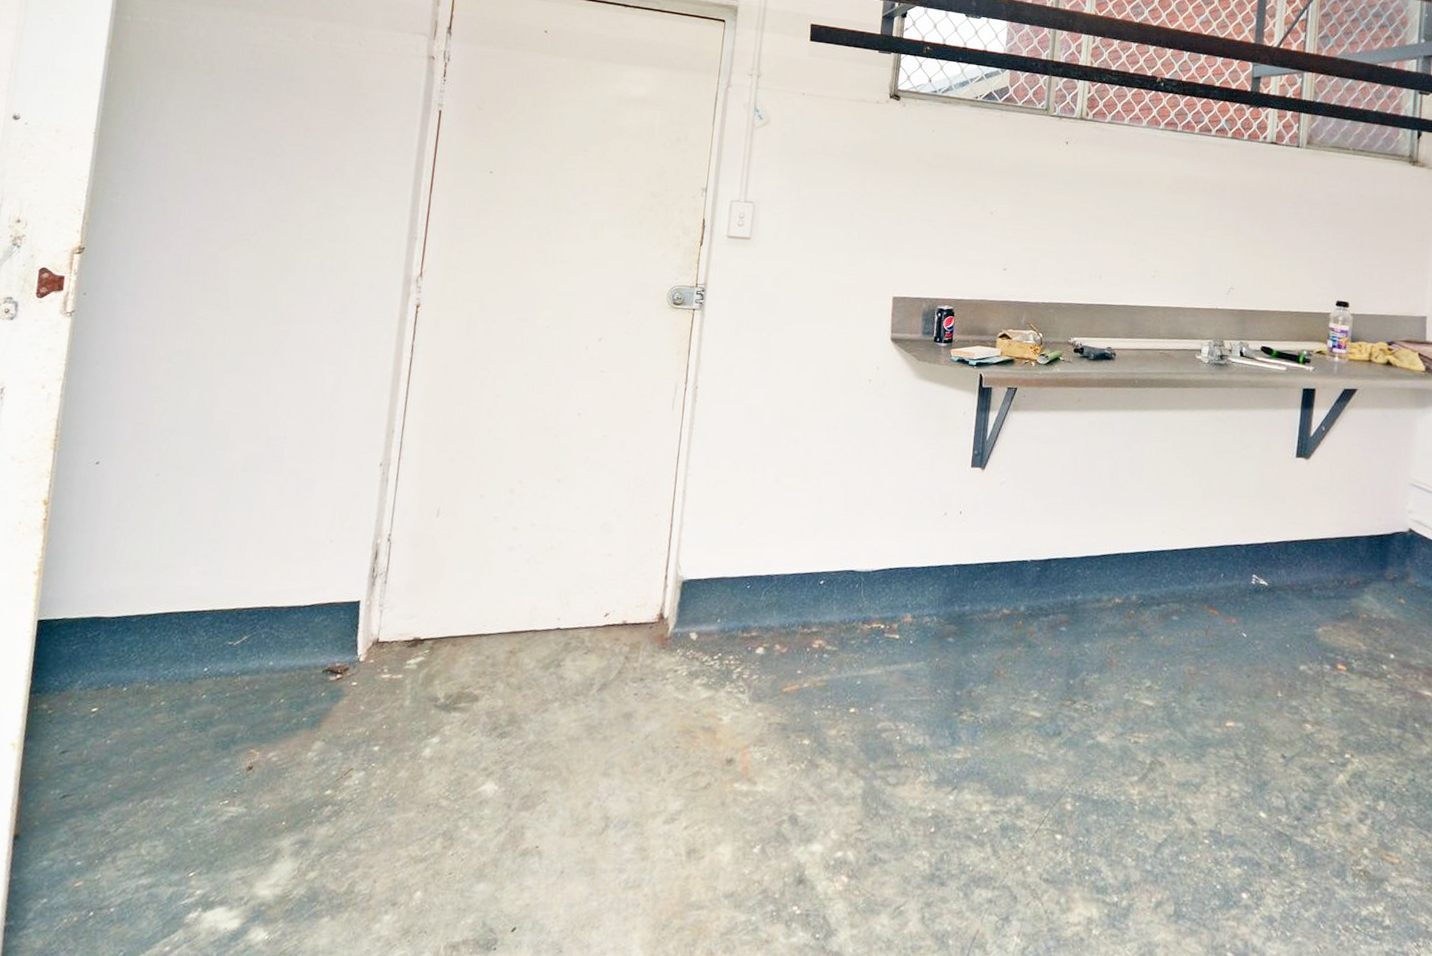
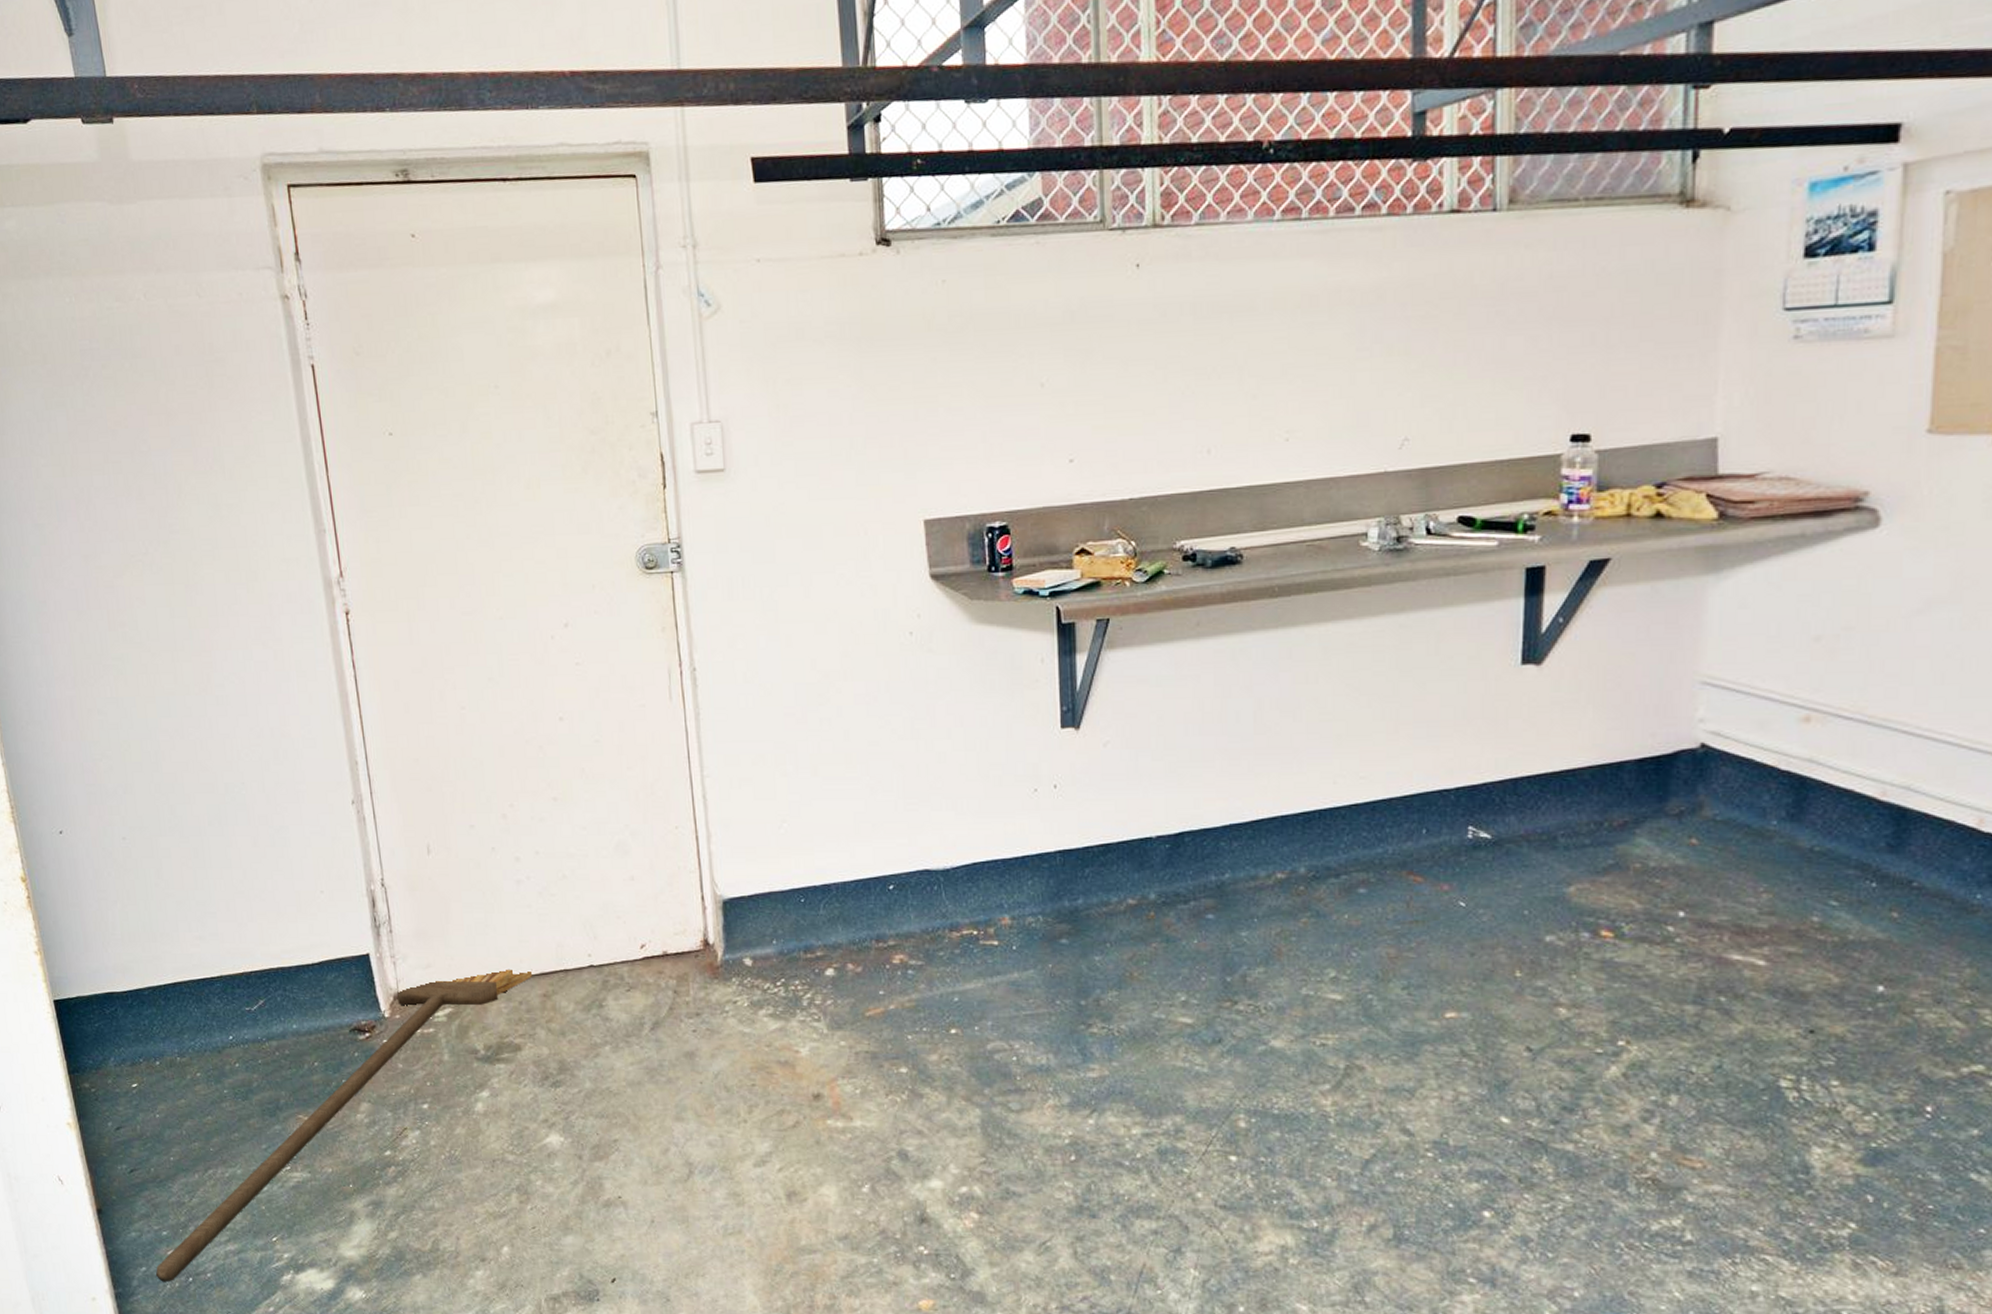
broom: none [55,626,506,916] -> present [155,969,533,1282]

